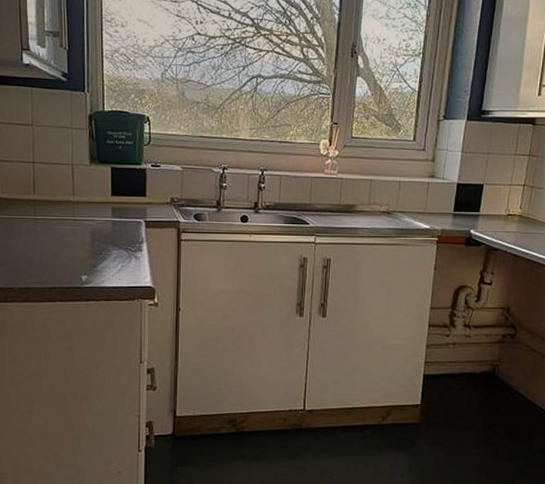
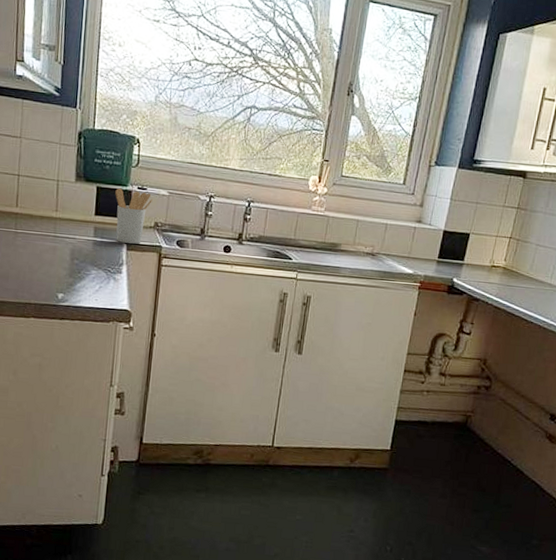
utensil holder: none [130,167,167,221] -> present [115,188,152,244]

